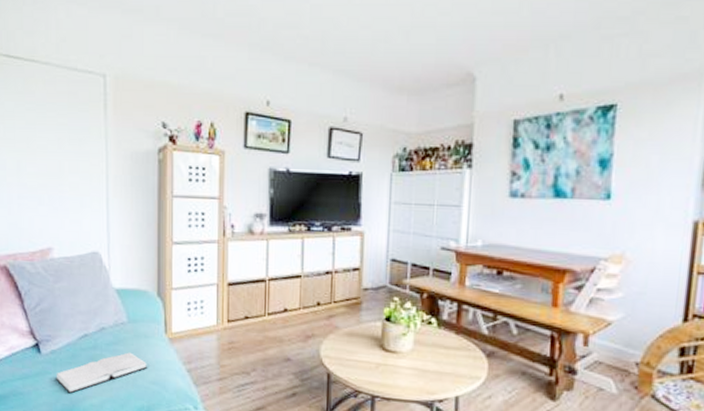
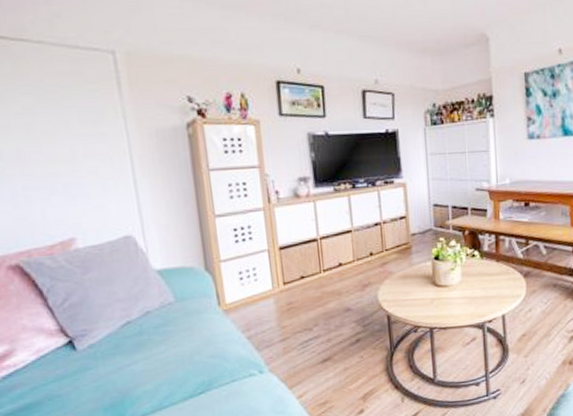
hardback book: present [56,352,147,394] -> none [98,331,203,385]

